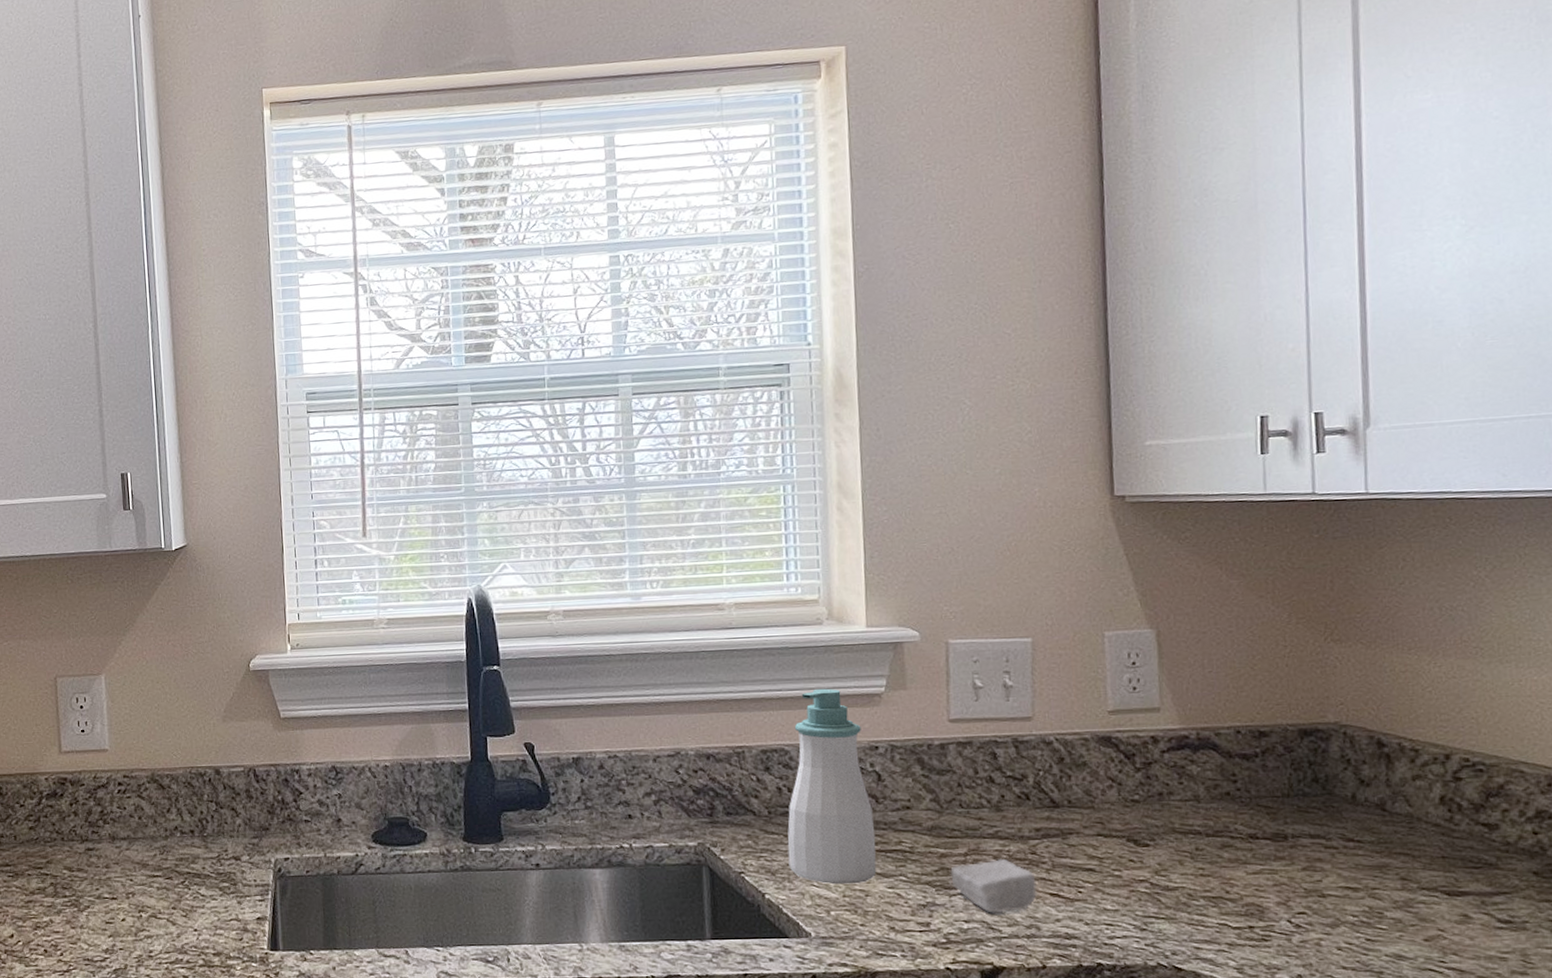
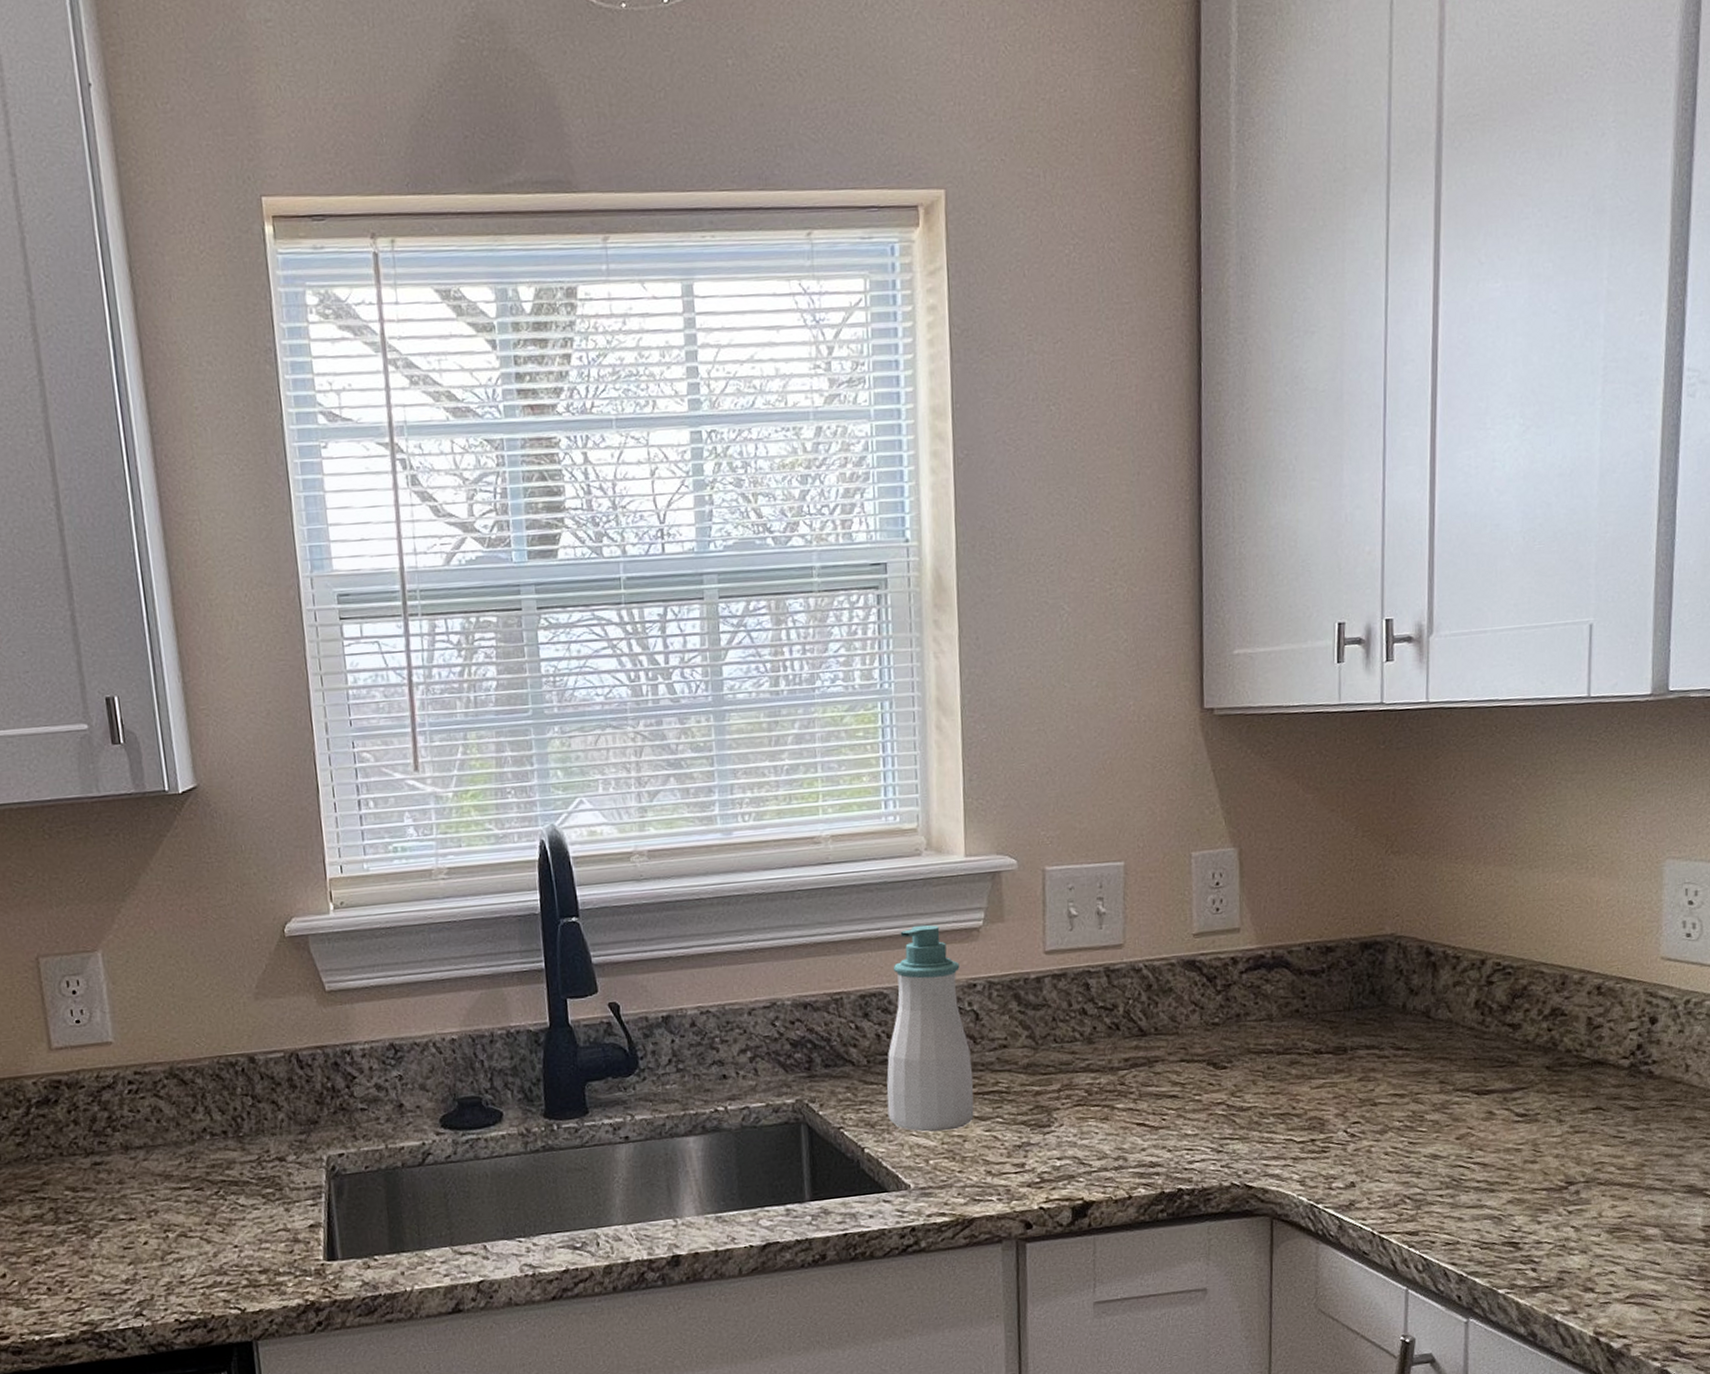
soap bar: present [950,858,1037,913] -> none [1045,1091,1125,1148]

